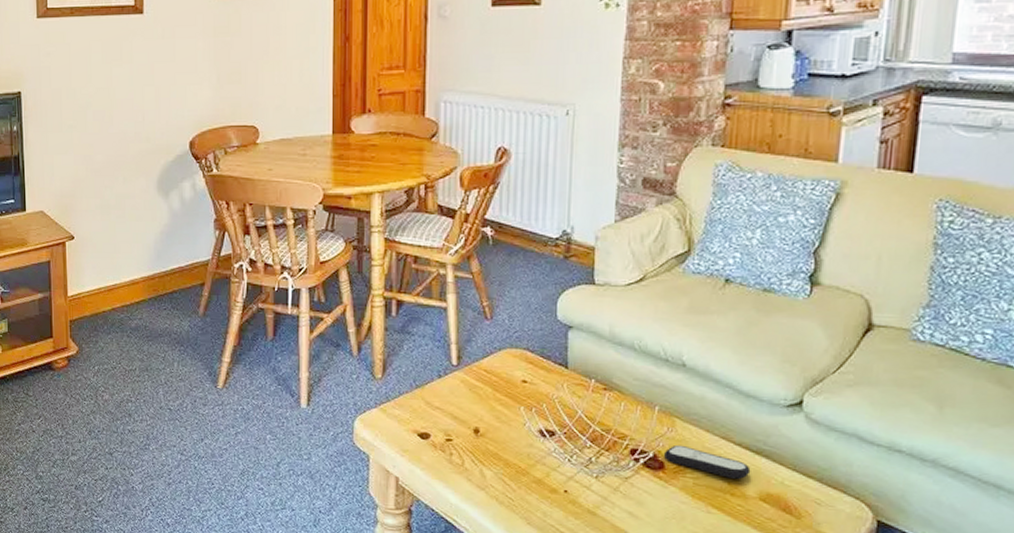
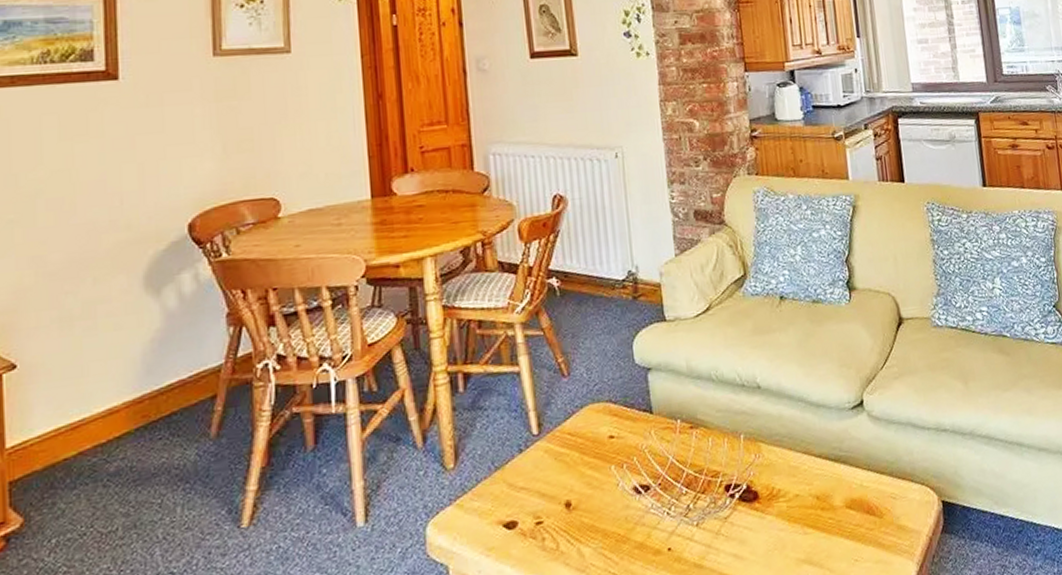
remote control: present [664,444,751,479] -> none [756,469,834,493]

